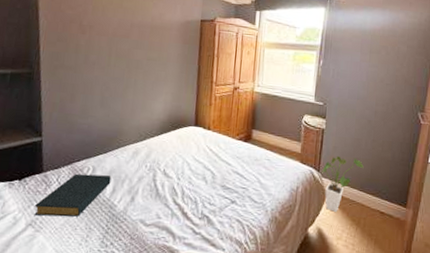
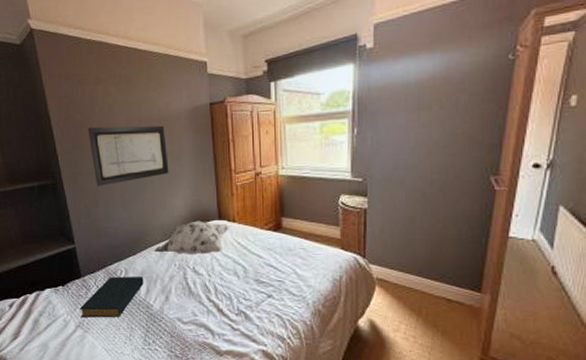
wall art: none [76,24,156,82] -> present [87,125,169,186]
decorative pillow: none [126,125,205,158] -> present [153,221,231,254]
house plant: present [322,156,364,212] -> none [368,238,421,301]

